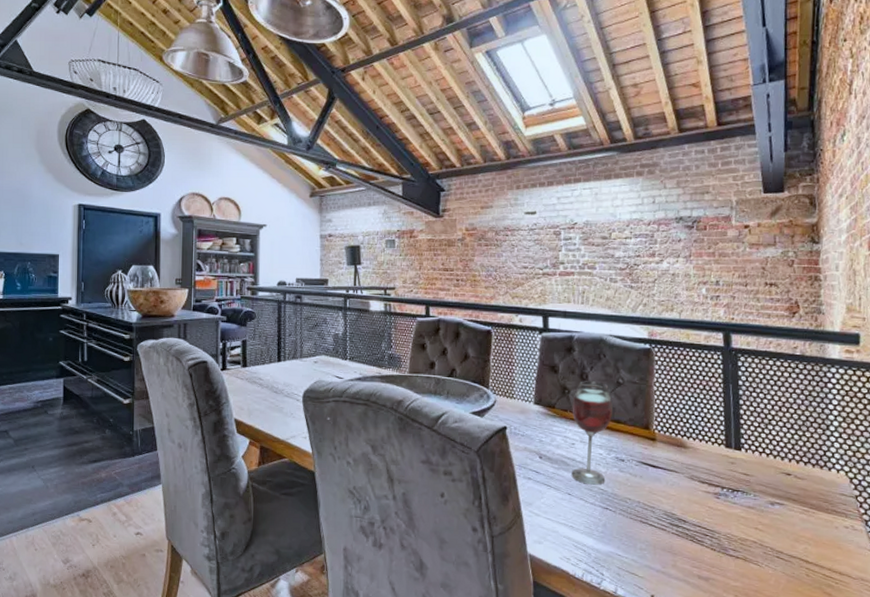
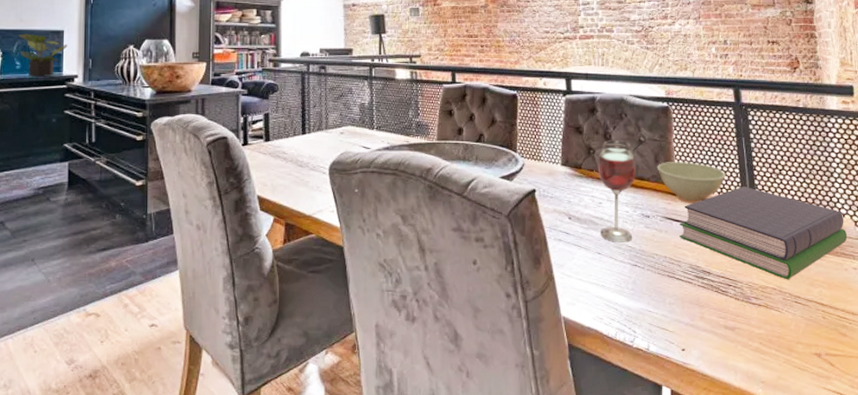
potted plant: none [18,256,62,298] -> present [17,33,67,77]
bowl: none [634,405,709,450] -> present [657,162,726,204]
book: none [655,434,841,533] -> present [679,186,848,279]

